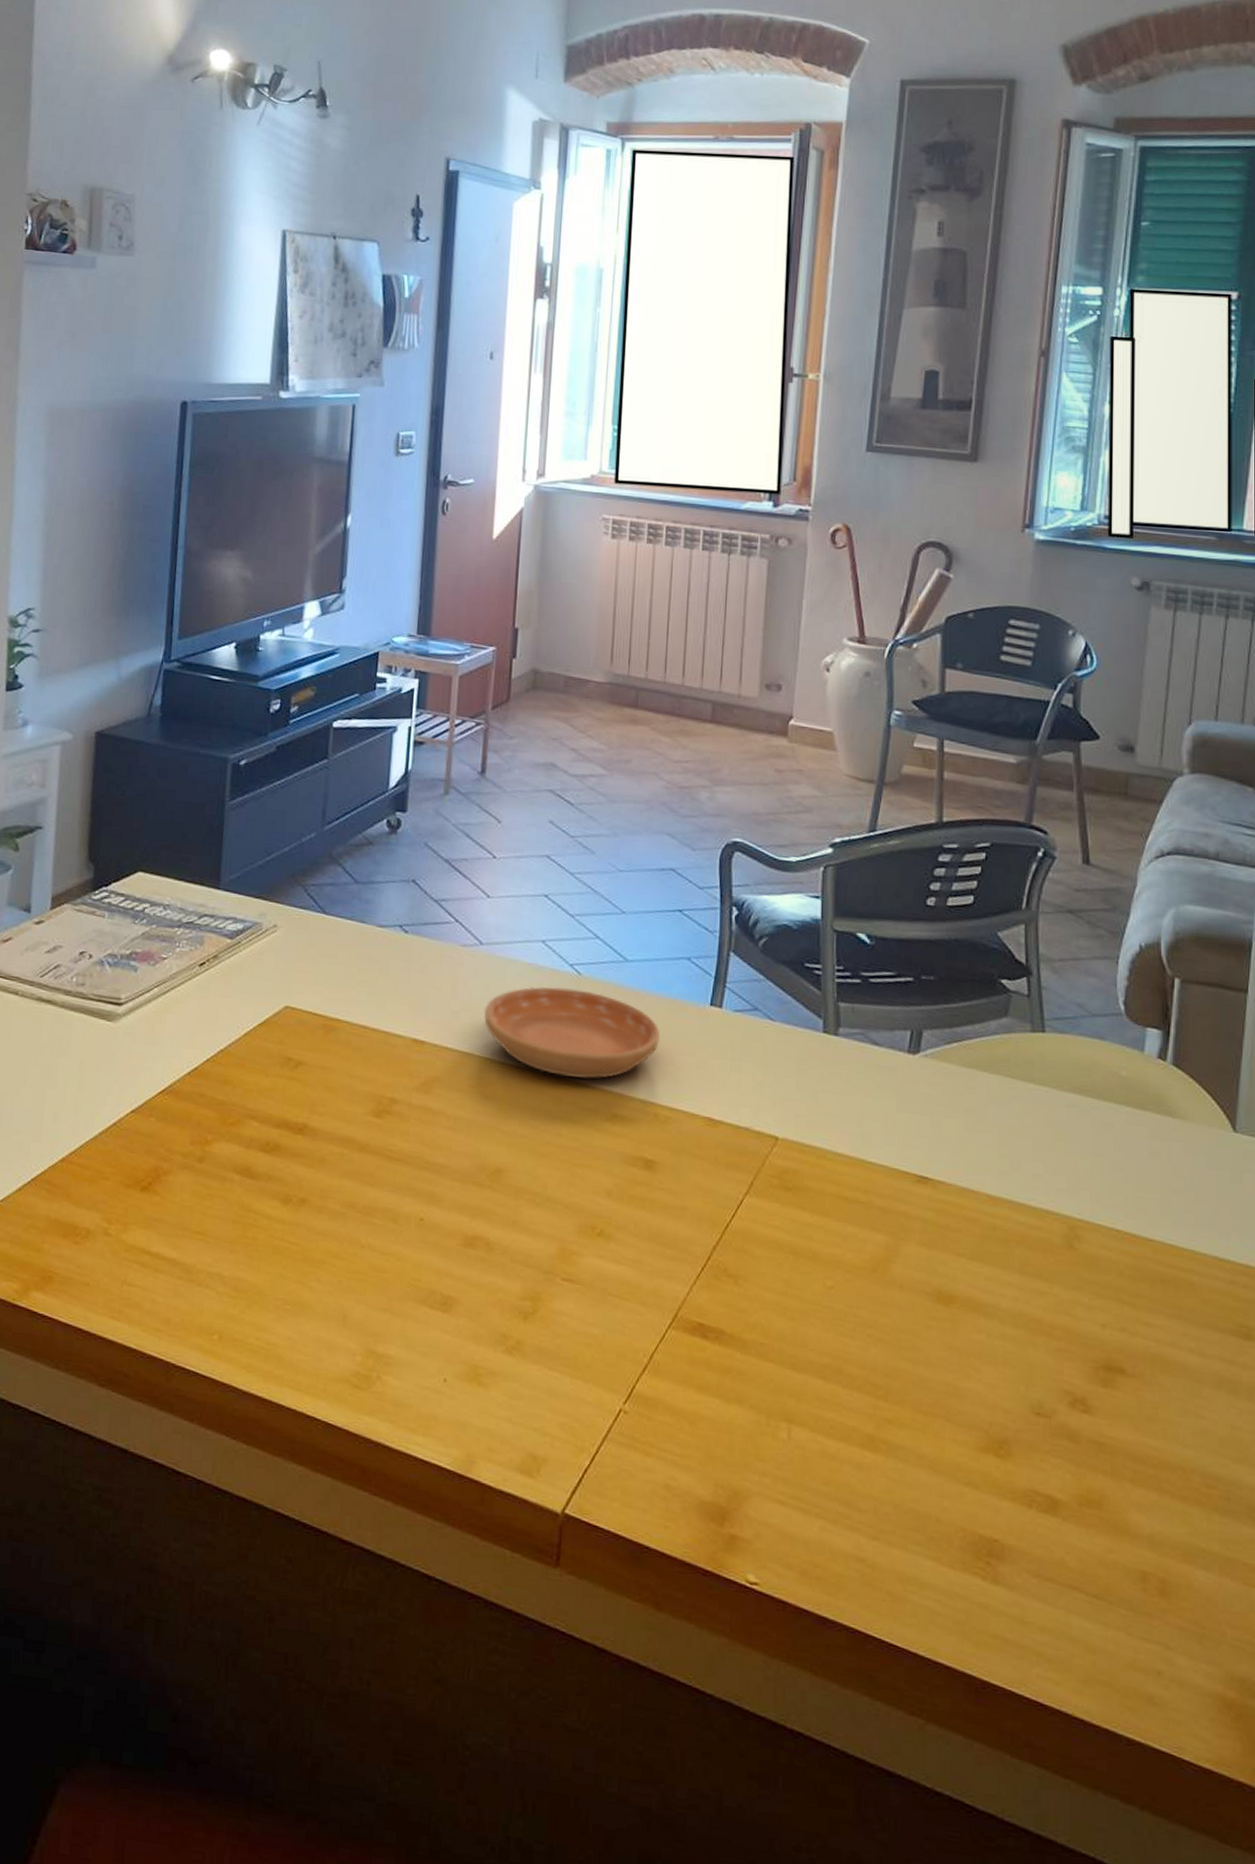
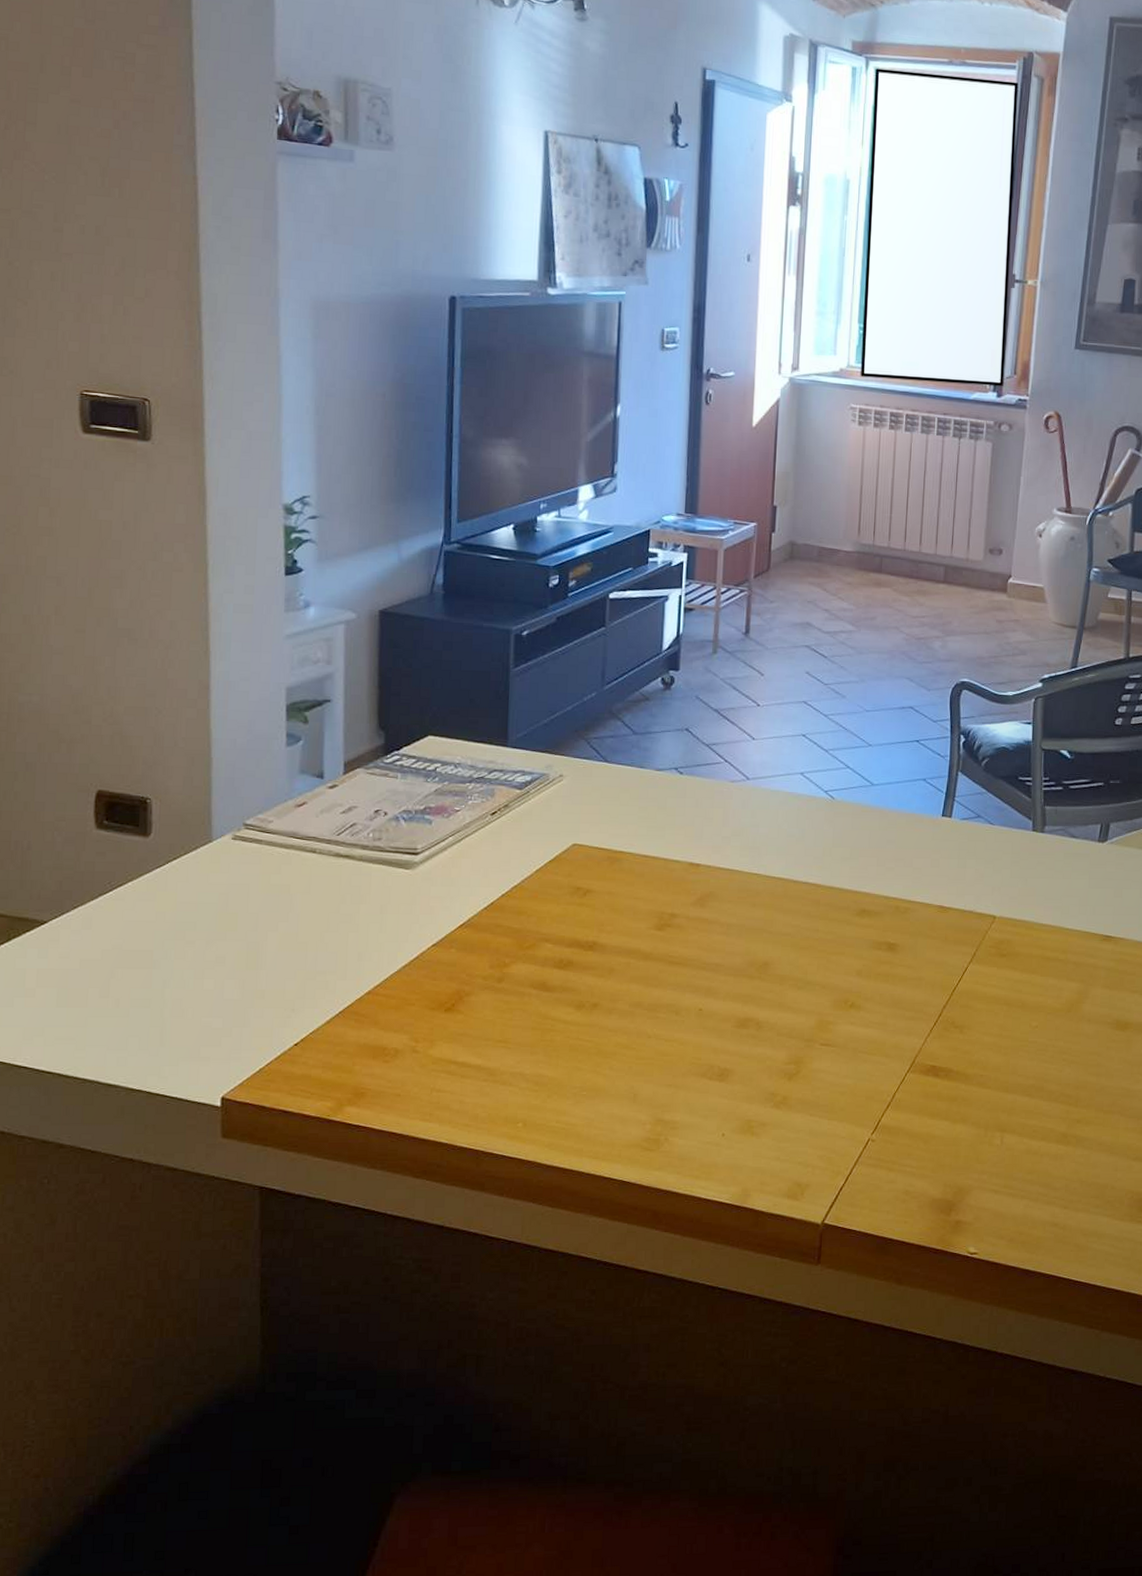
saucer: present [484,986,660,1079] -> none [751,811,900,883]

